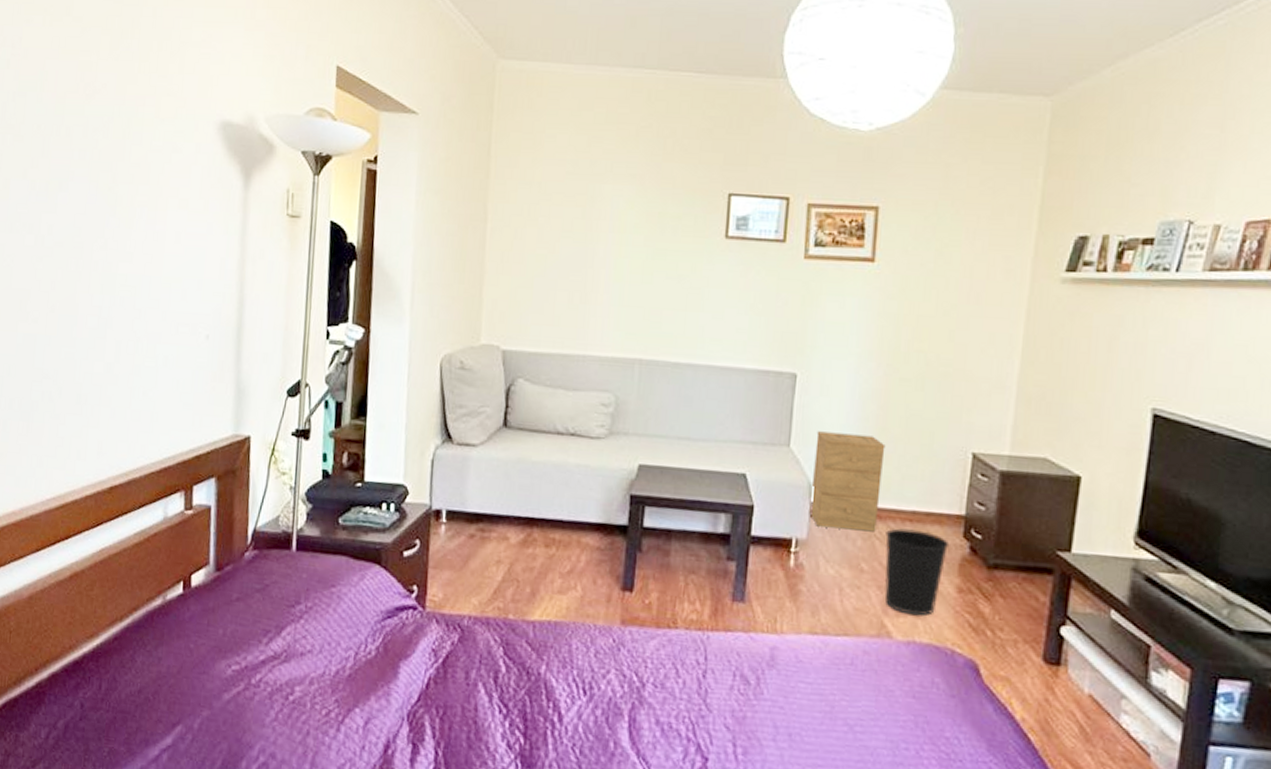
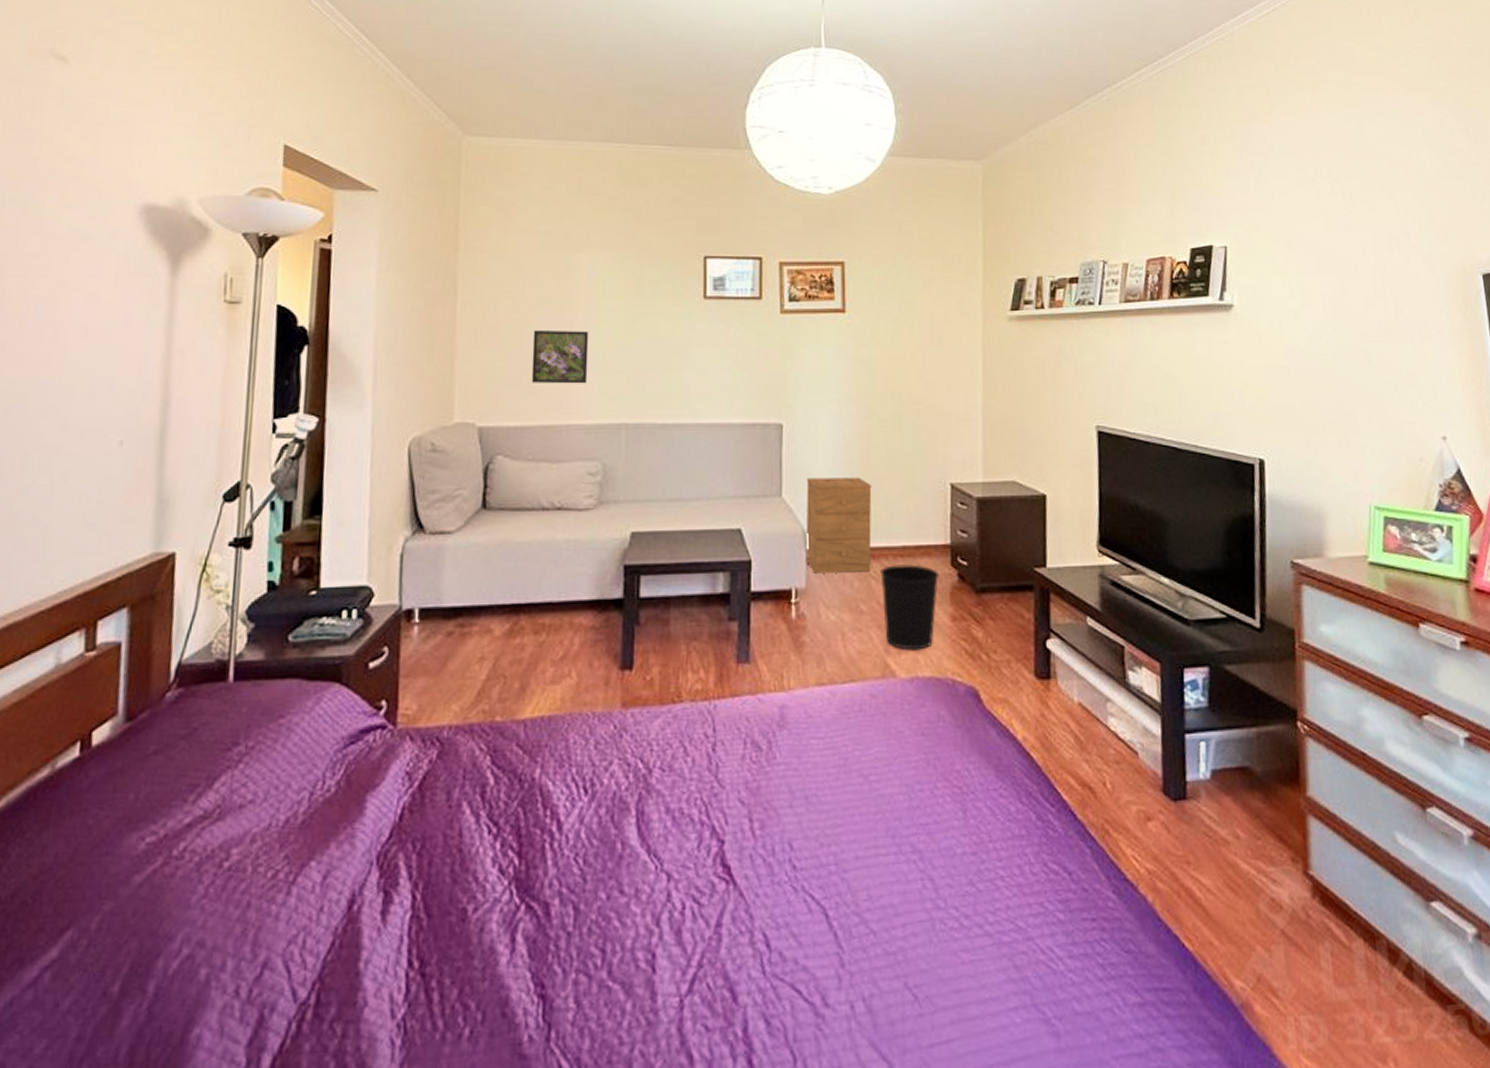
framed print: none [552,259,609,317] -> present [531,329,589,384]

